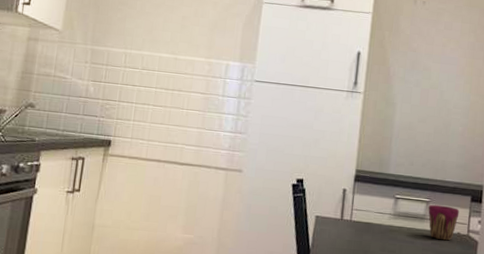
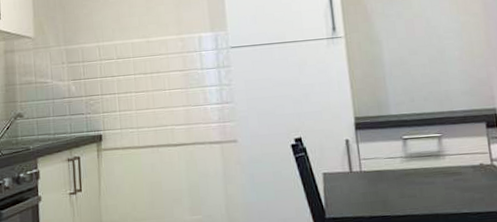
cup: present [428,204,460,241] -> none [441,137,477,175]

